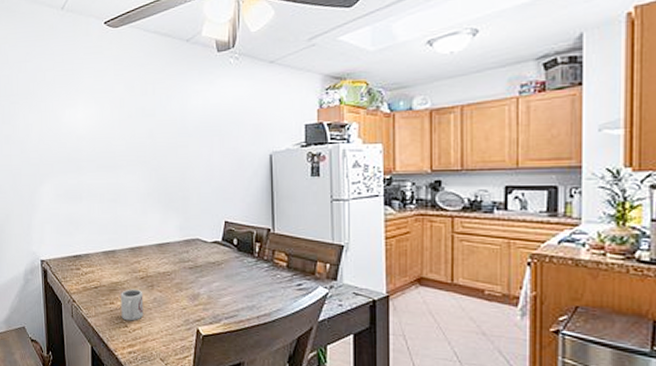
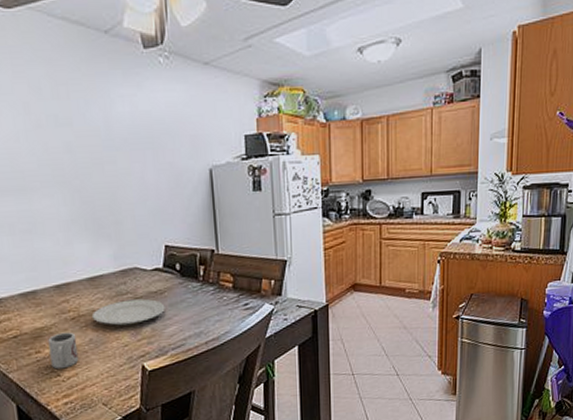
plate: none [157,267,221,290] -> present [91,298,165,326]

